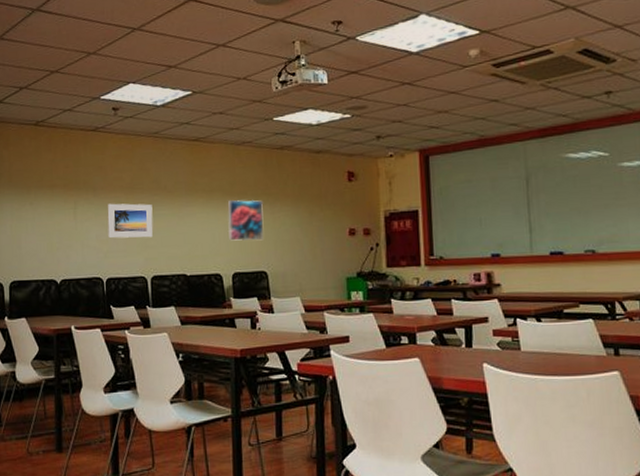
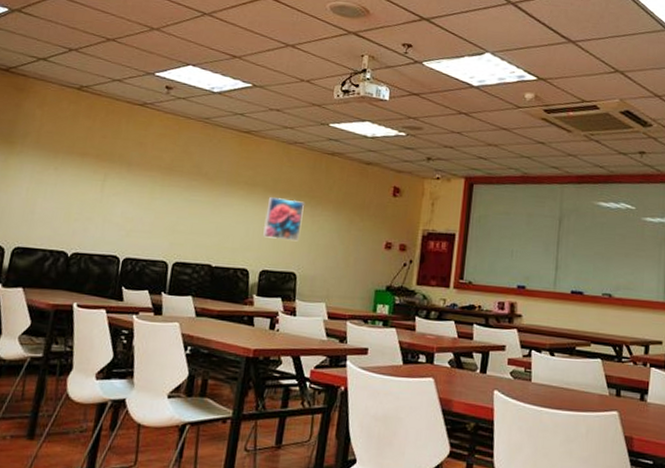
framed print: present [107,203,153,239] -> none [134,181,189,223]

